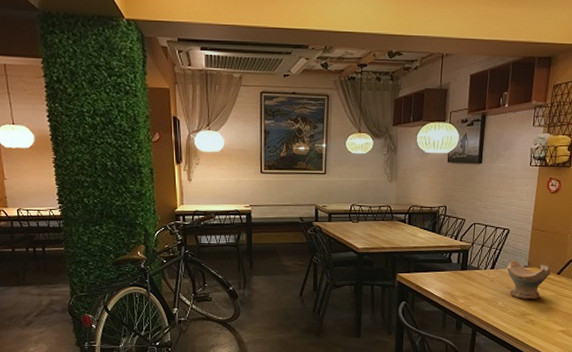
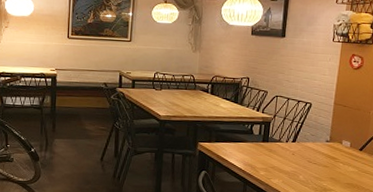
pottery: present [507,260,552,299] -> none [308,134,354,175]

